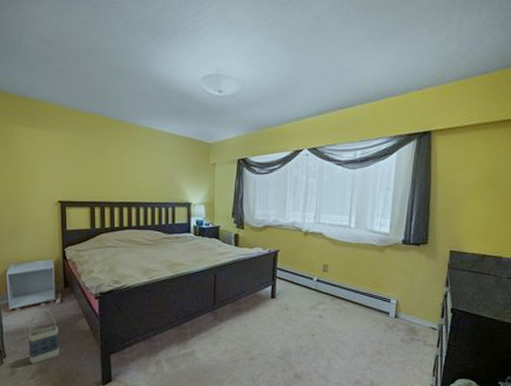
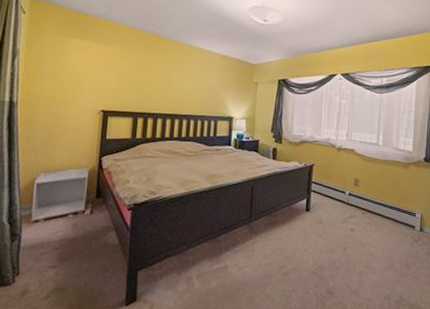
bag: present [29,309,60,364] -> none [45,220,84,282]

